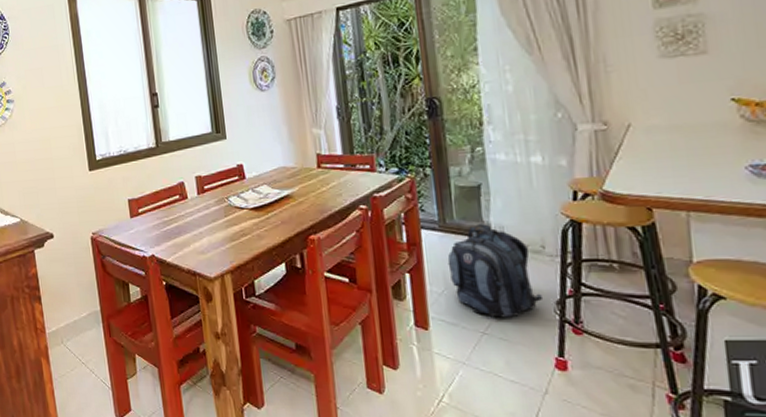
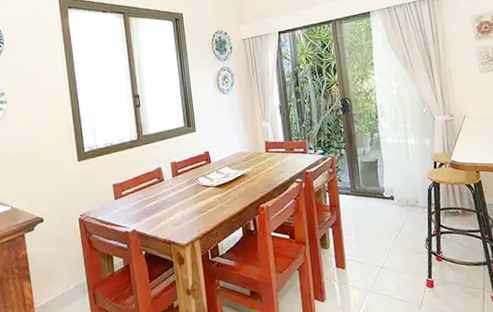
backpack: present [447,224,544,318] -> none [357,188,418,256]

